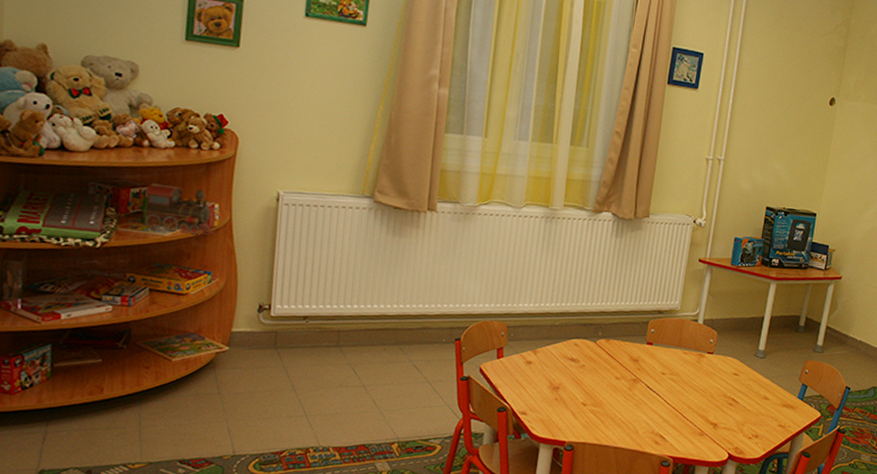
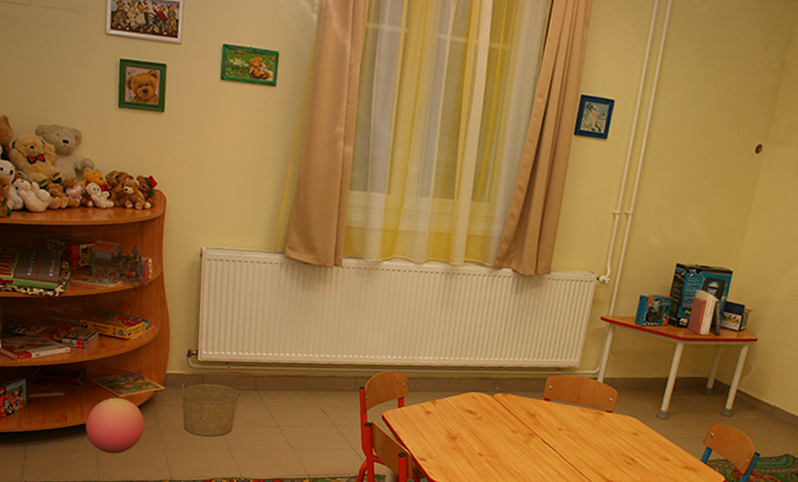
ball: none [126,362,203,429] -> present [85,397,145,454]
basket: none [249,341,320,402] -> present [181,382,240,437]
books: none [778,231,810,276] -> present [687,290,722,336]

